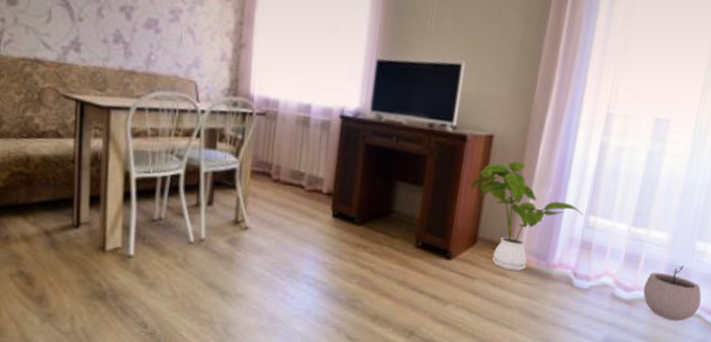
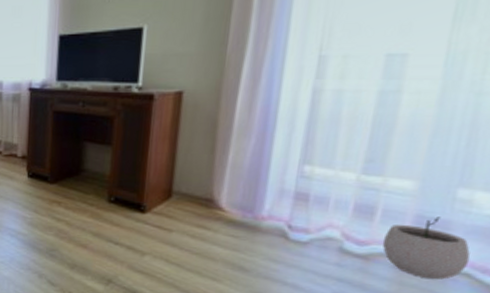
house plant: present [471,161,584,272] -> none [162,114,297,224]

